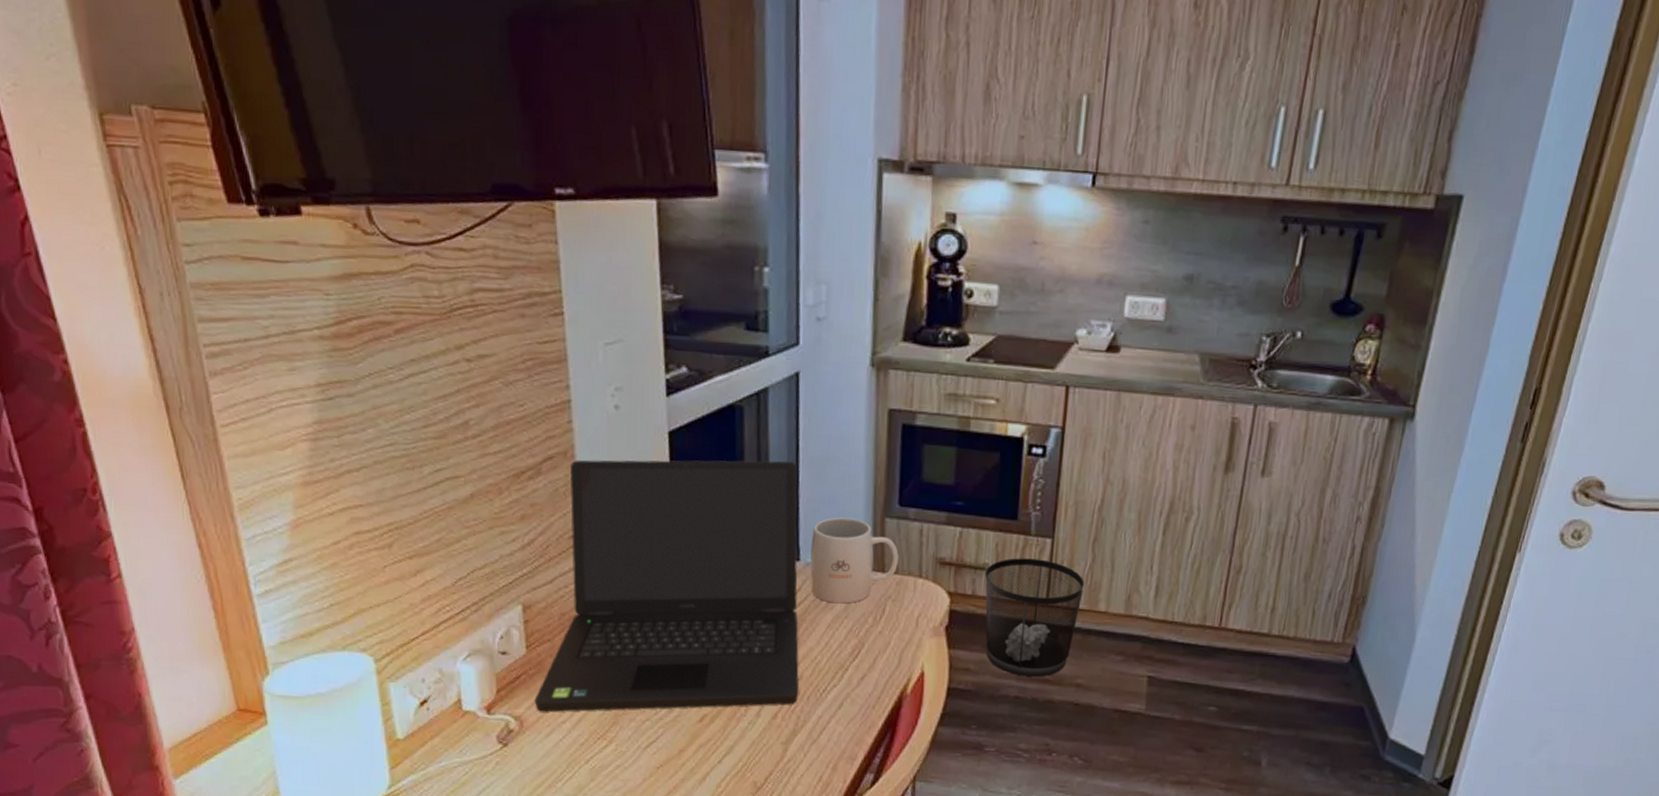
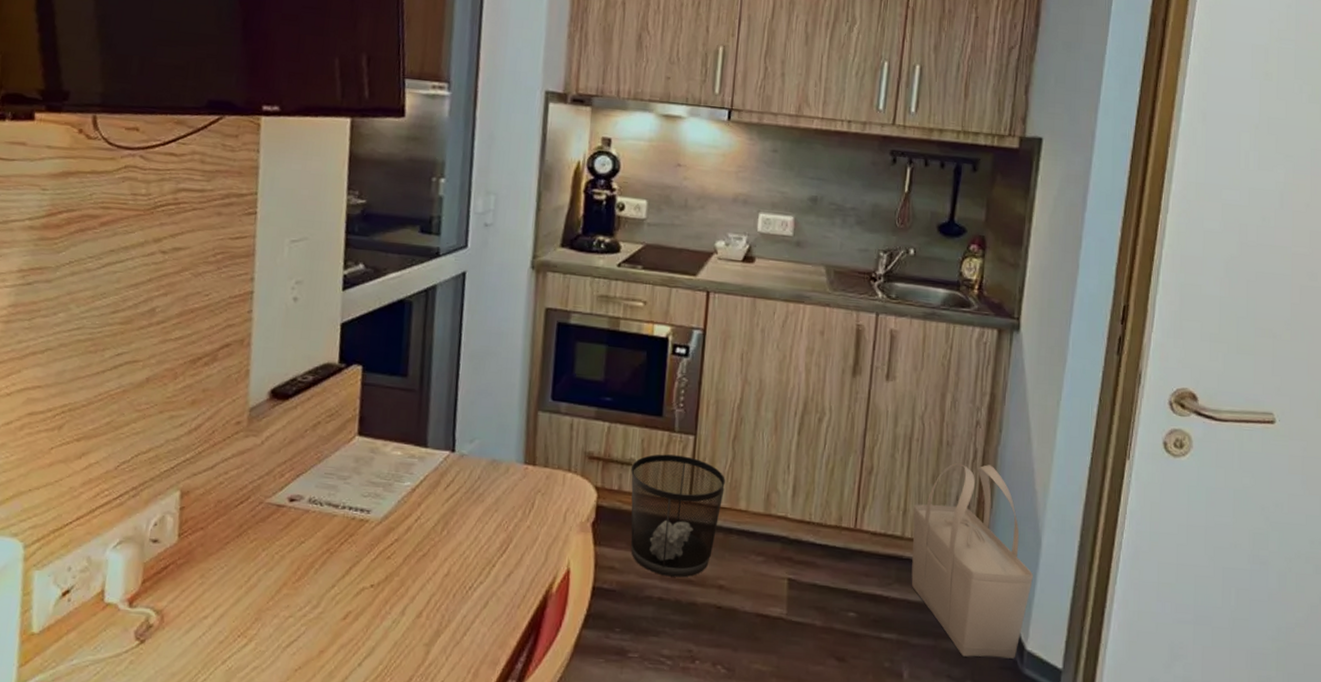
laptop: present [534,459,799,712] -> none [178,347,459,606]
mug: present [810,517,899,604] -> none [464,409,550,497]
shopping bag: none [1275,559,1404,747] -> present [911,462,1033,659]

